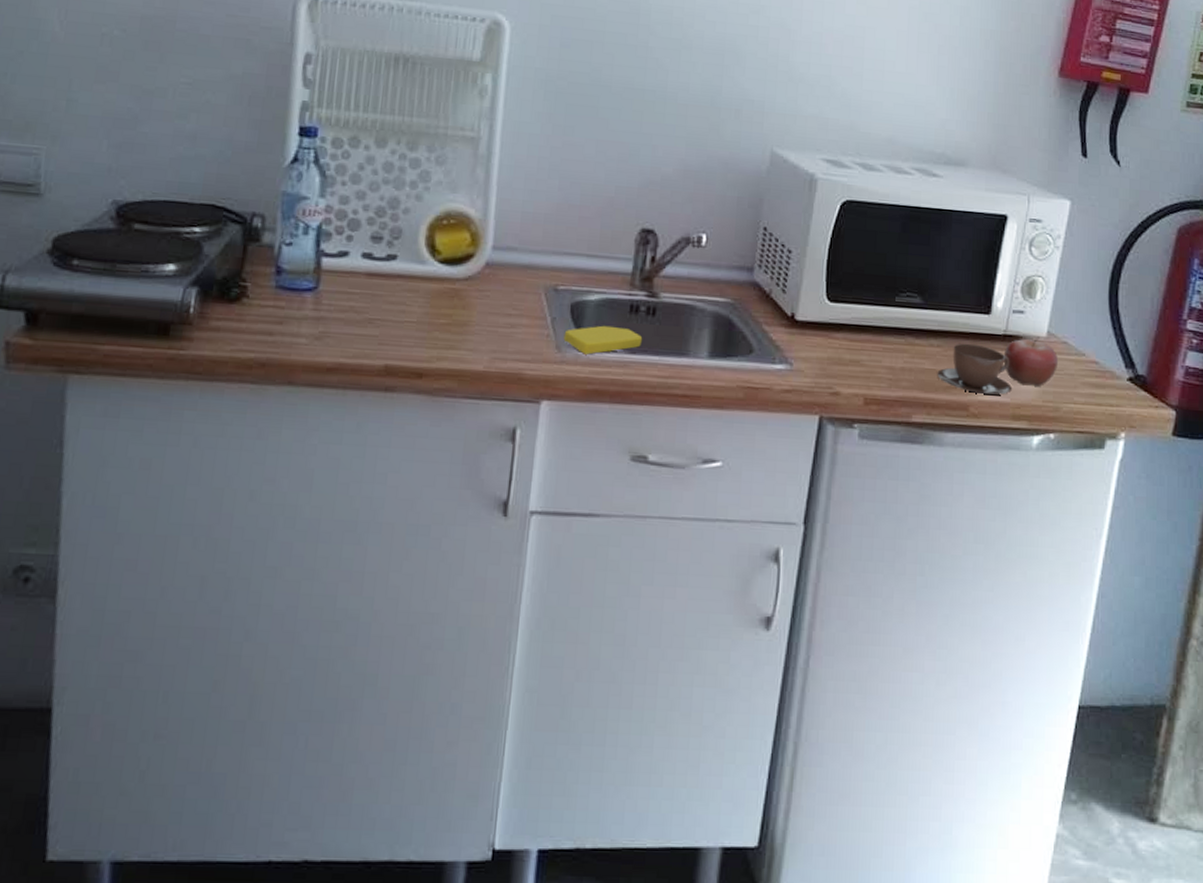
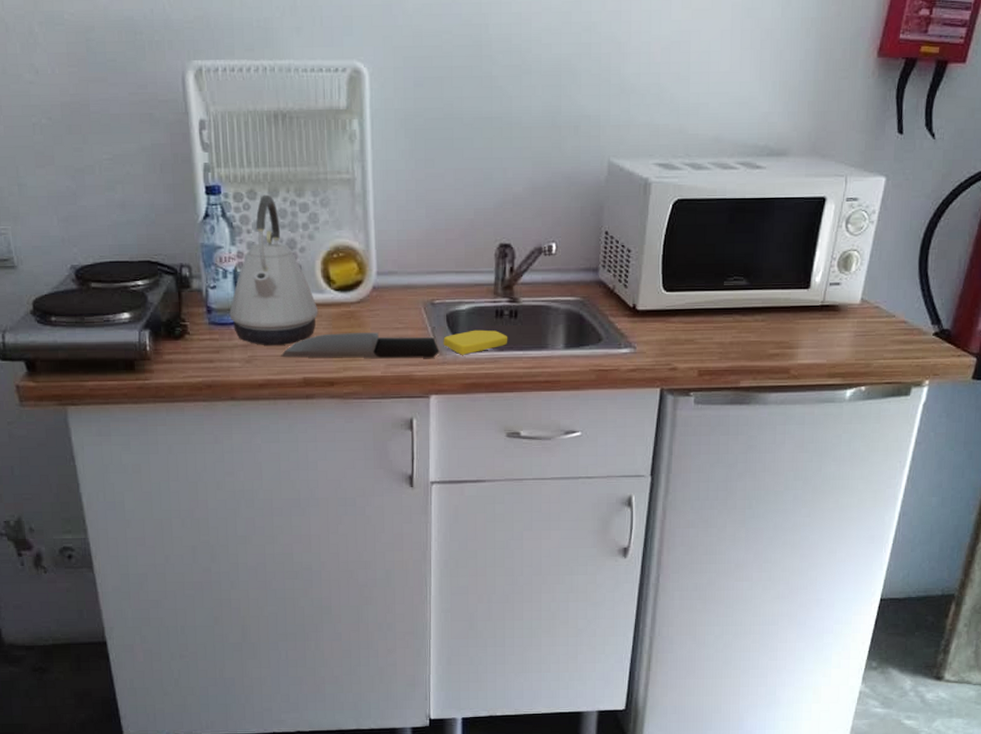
kettle: none [303,143,416,322] -> present [229,194,319,345]
kitchen knife: none [361,313,559,355] -> present [281,332,440,359]
teacup: present [937,343,1012,396] -> none [762,316,828,359]
fruit: present [1003,336,1059,387] -> none [821,304,871,348]

